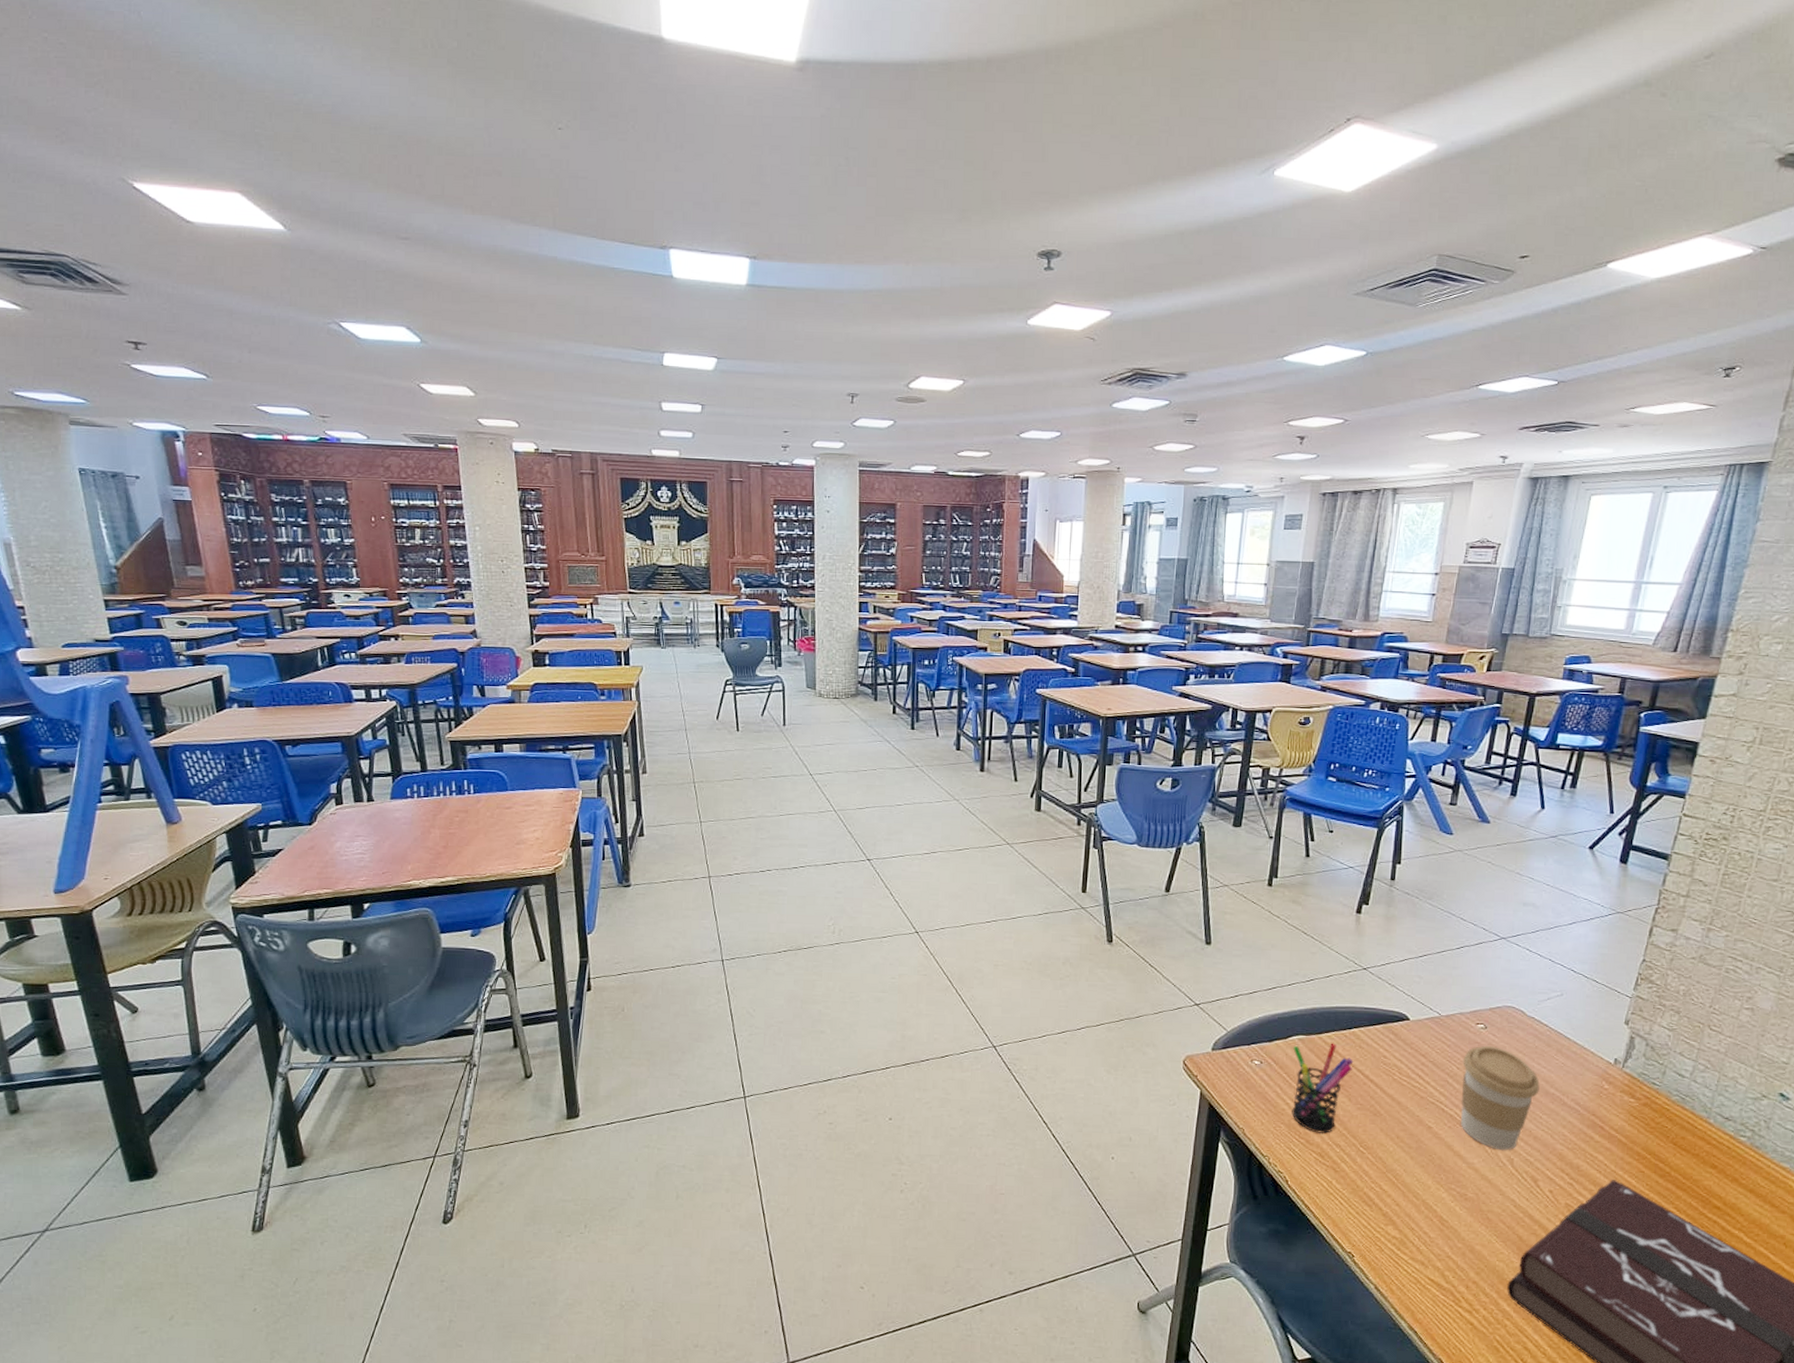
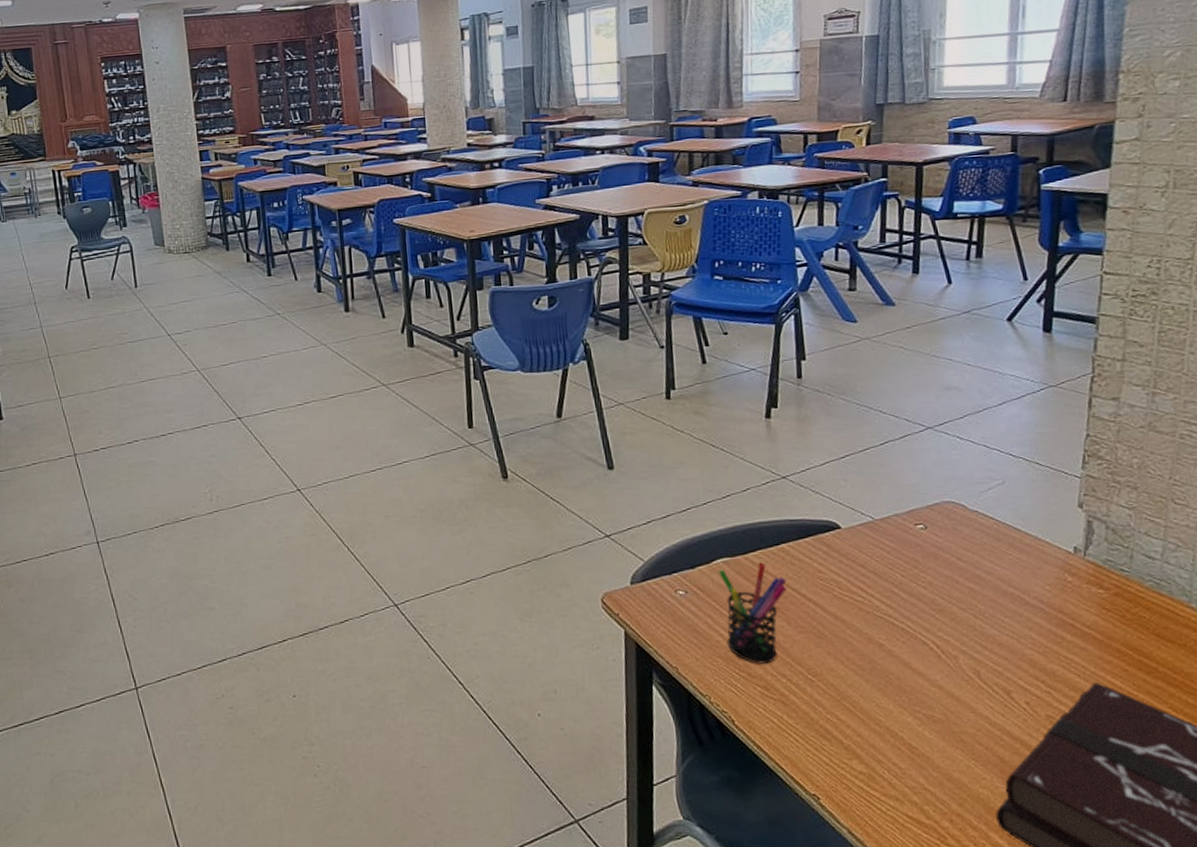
coffee cup: present [1460,1046,1540,1151] -> none [906,547,996,662]

